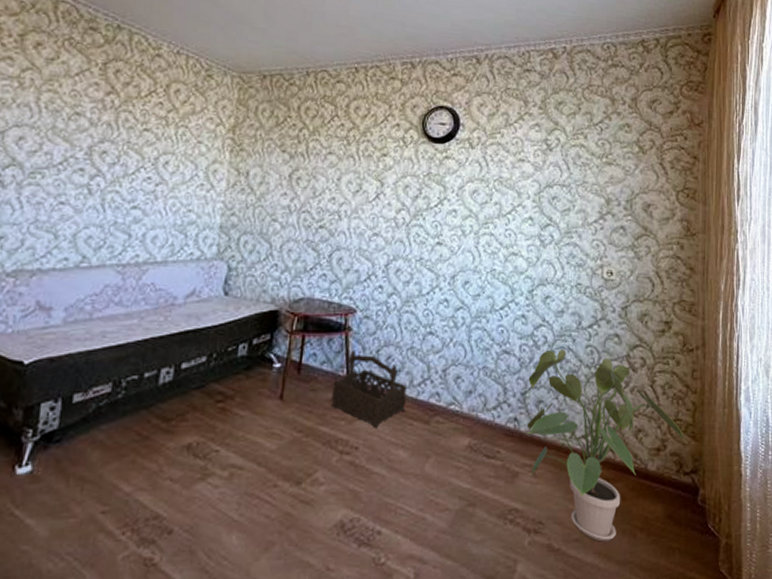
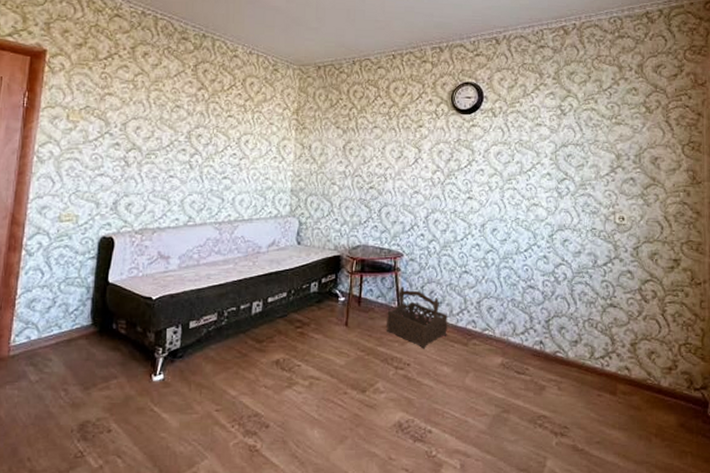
house plant: present [526,349,687,542] -> none [551,284,697,445]

